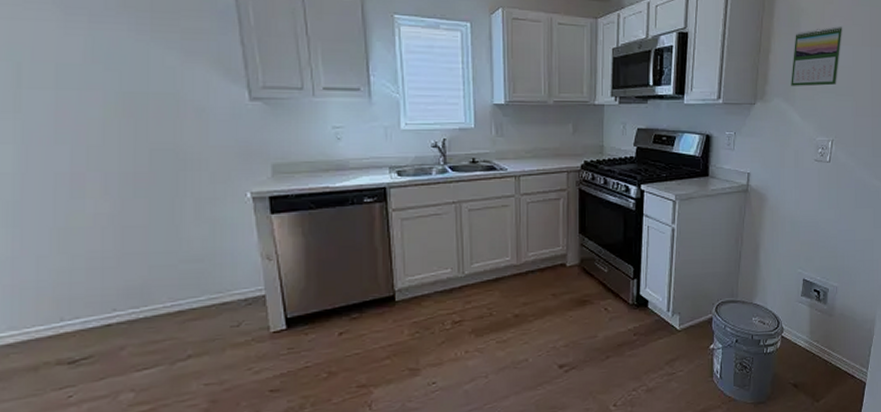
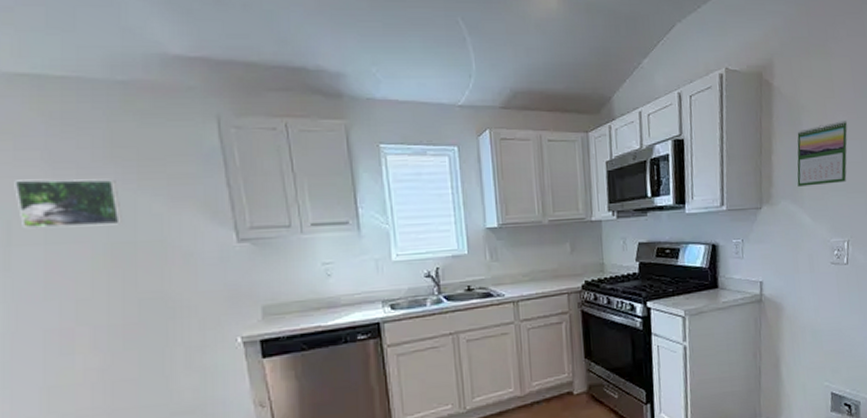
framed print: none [25,22,134,75] -> present [14,179,122,229]

